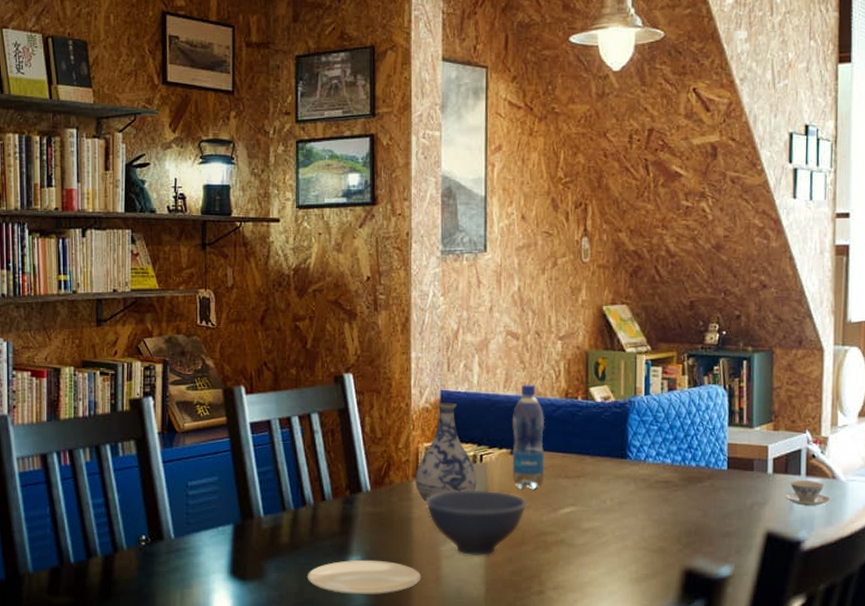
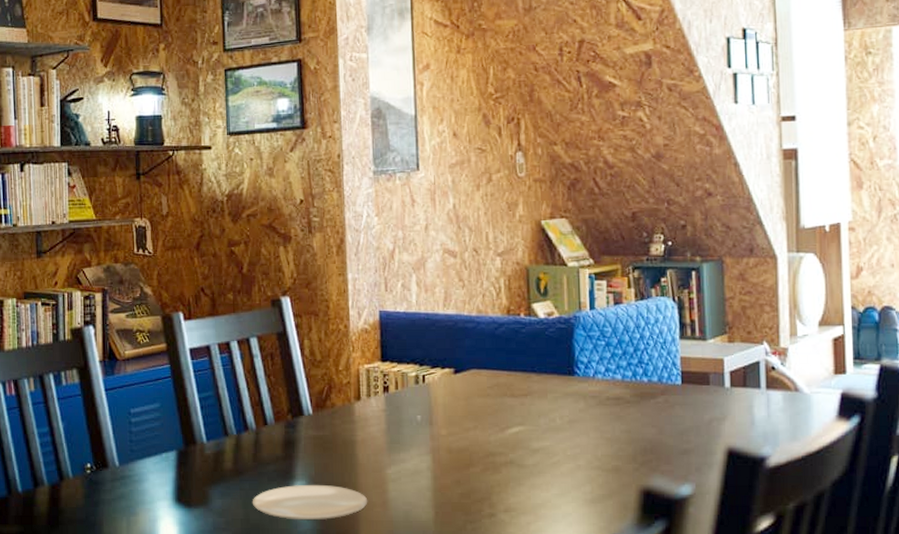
vase: present [415,402,477,502] -> none [357,323,421,424]
bowl: present [426,490,527,555] -> none [369,411,473,478]
bottle: present [512,384,545,490] -> none [453,302,490,410]
teacup: present [785,480,829,506] -> none [745,394,793,420]

